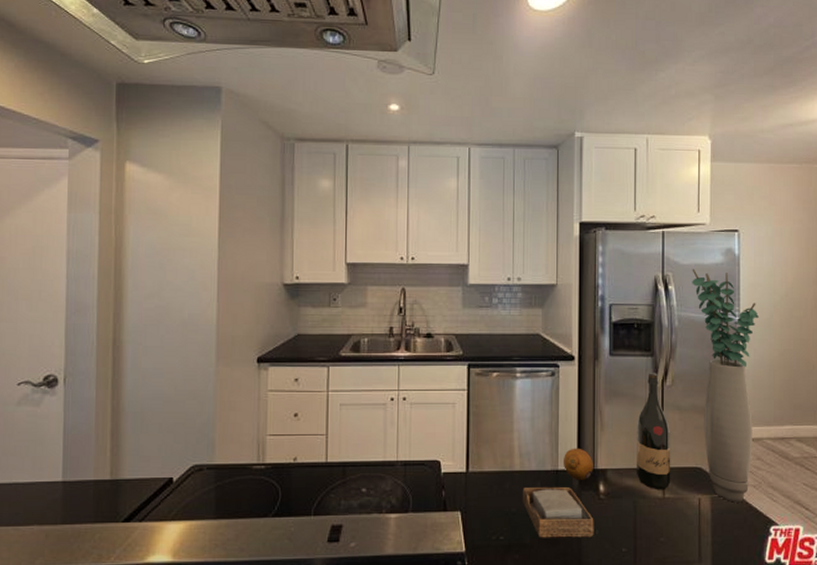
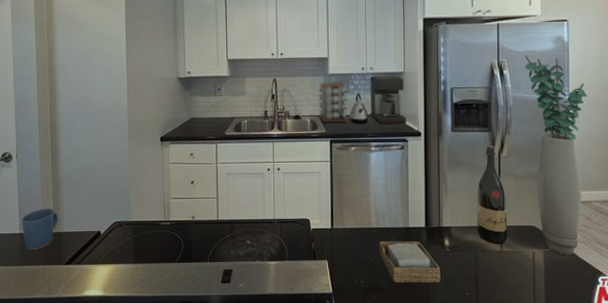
mug: none [66,448,117,505] -> present [22,208,58,251]
spice rack: none [455,288,490,343] -> present [319,77,348,123]
kettle: none [491,308,514,345] -> present [349,93,369,124]
coffee maker: none [516,288,558,345] -> present [370,76,407,124]
lemon: present [564,448,593,481] -> none [413,209,439,236]

